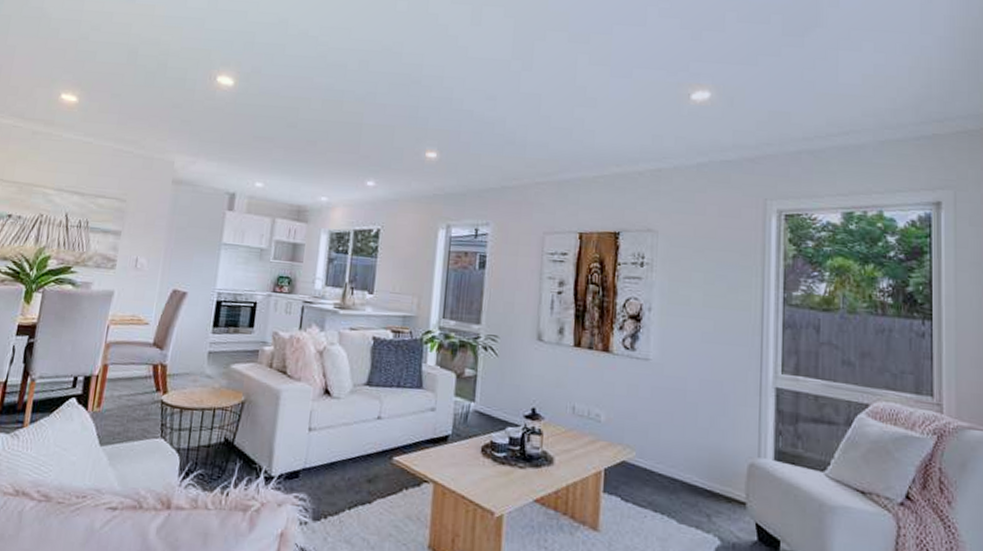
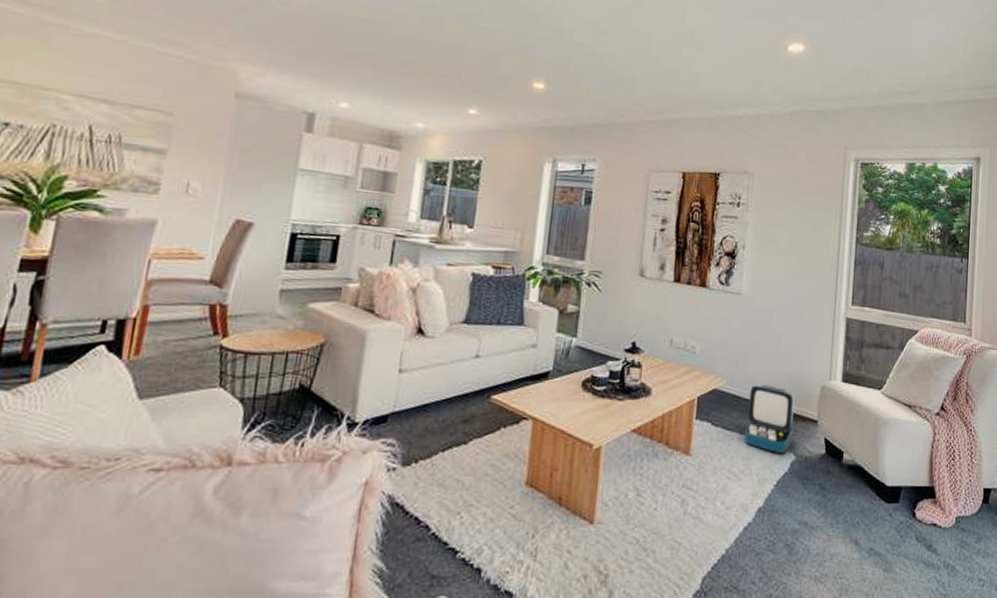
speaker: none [660,458,717,537] -> present [745,384,795,453]

